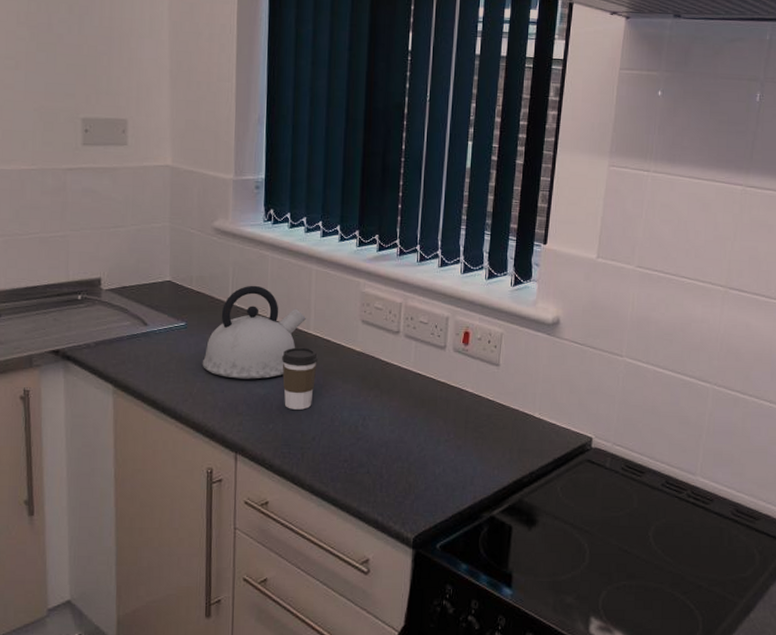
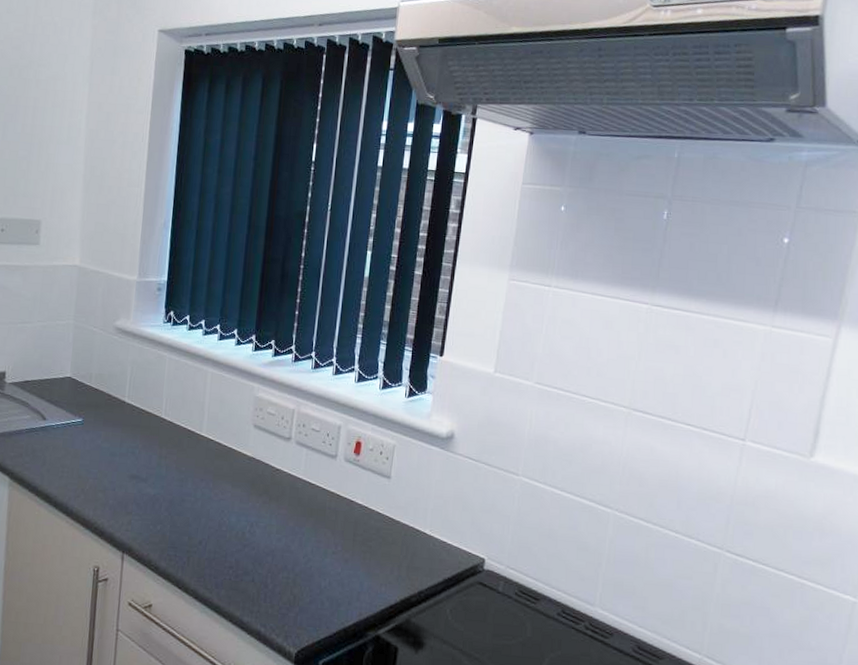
kettle: present [202,285,306,379] -> none [95,385,199,479]
coffee cup: present [282,347,318,410] -> none [173,448,209,513]

